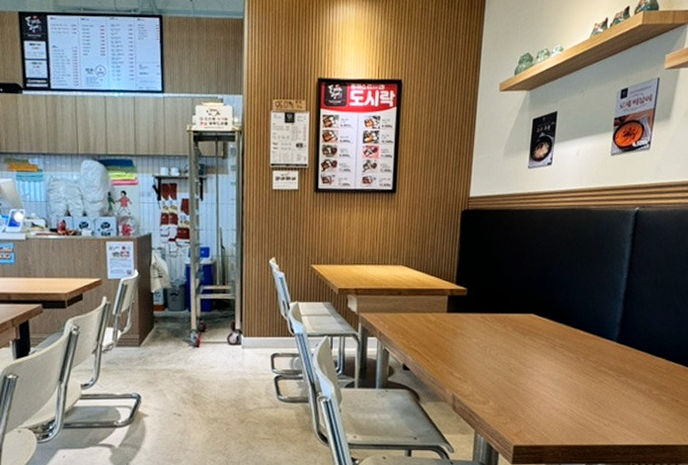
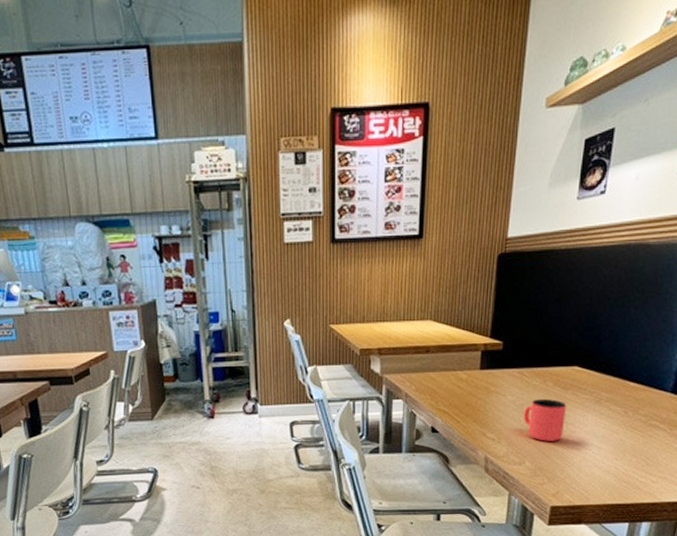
cup: none [487,342,525,383] -> present [524,398,567,442]

